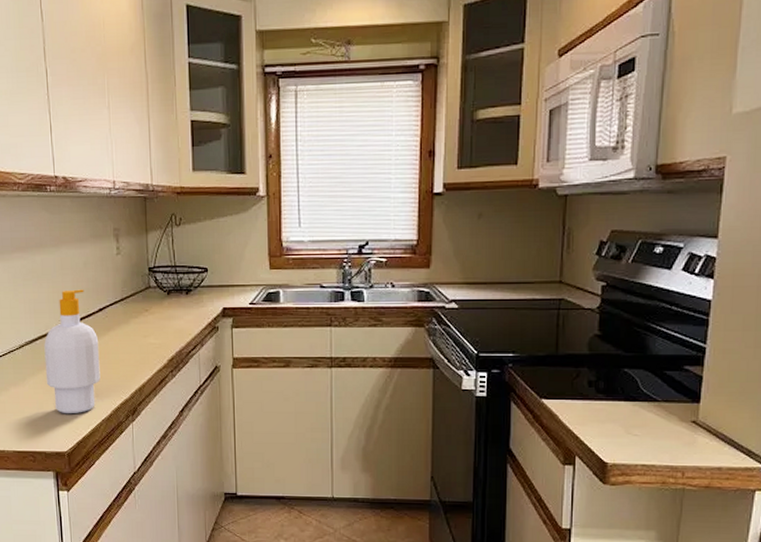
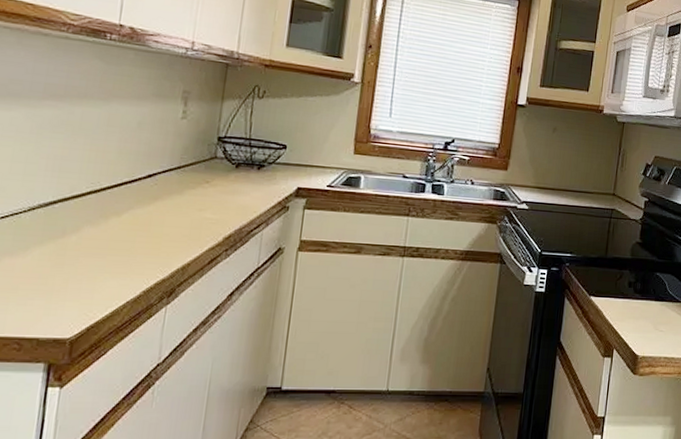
soap bottle: present [44,289,101,414] -> none [58,150,141,294]

